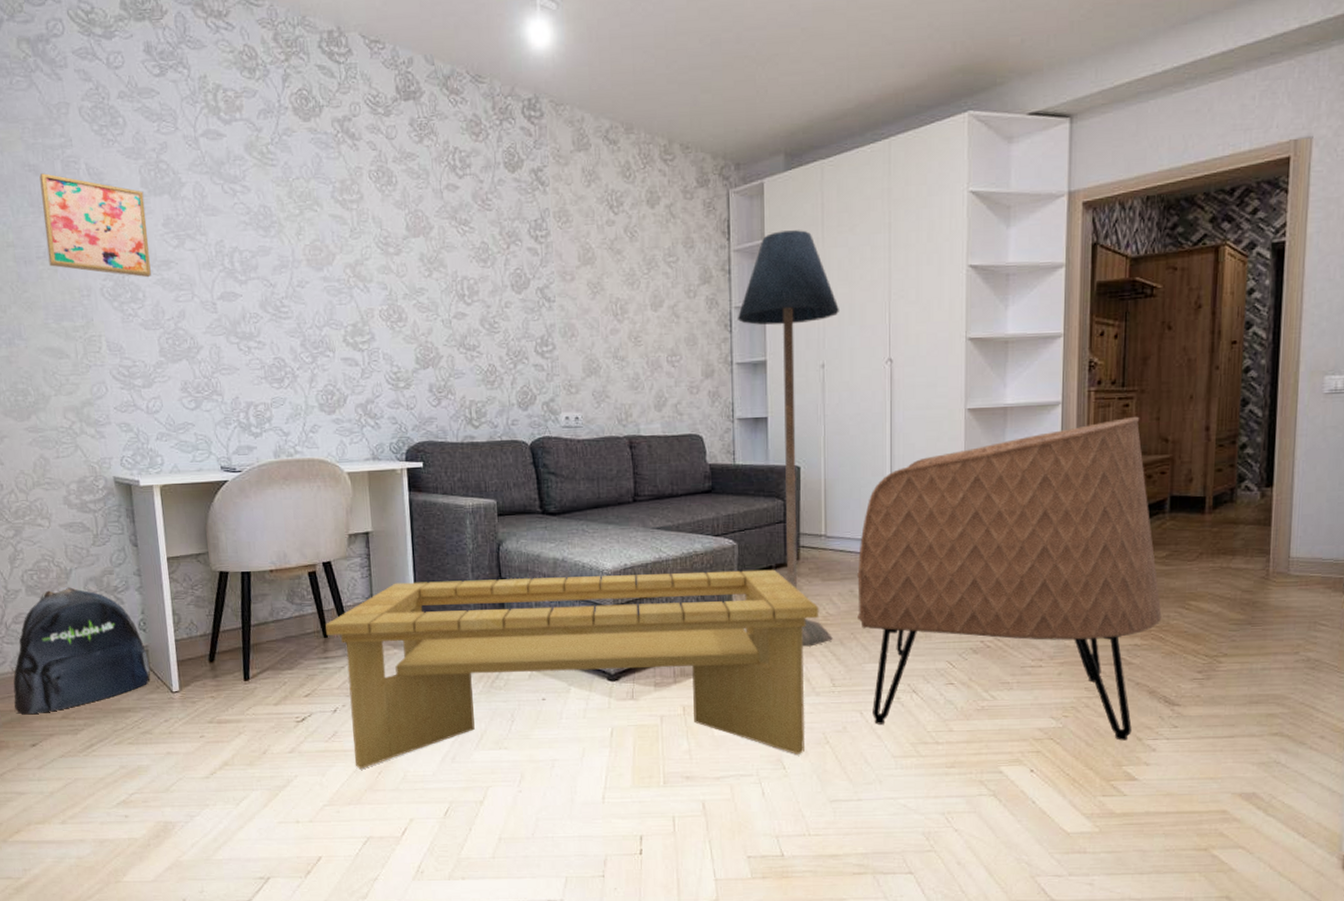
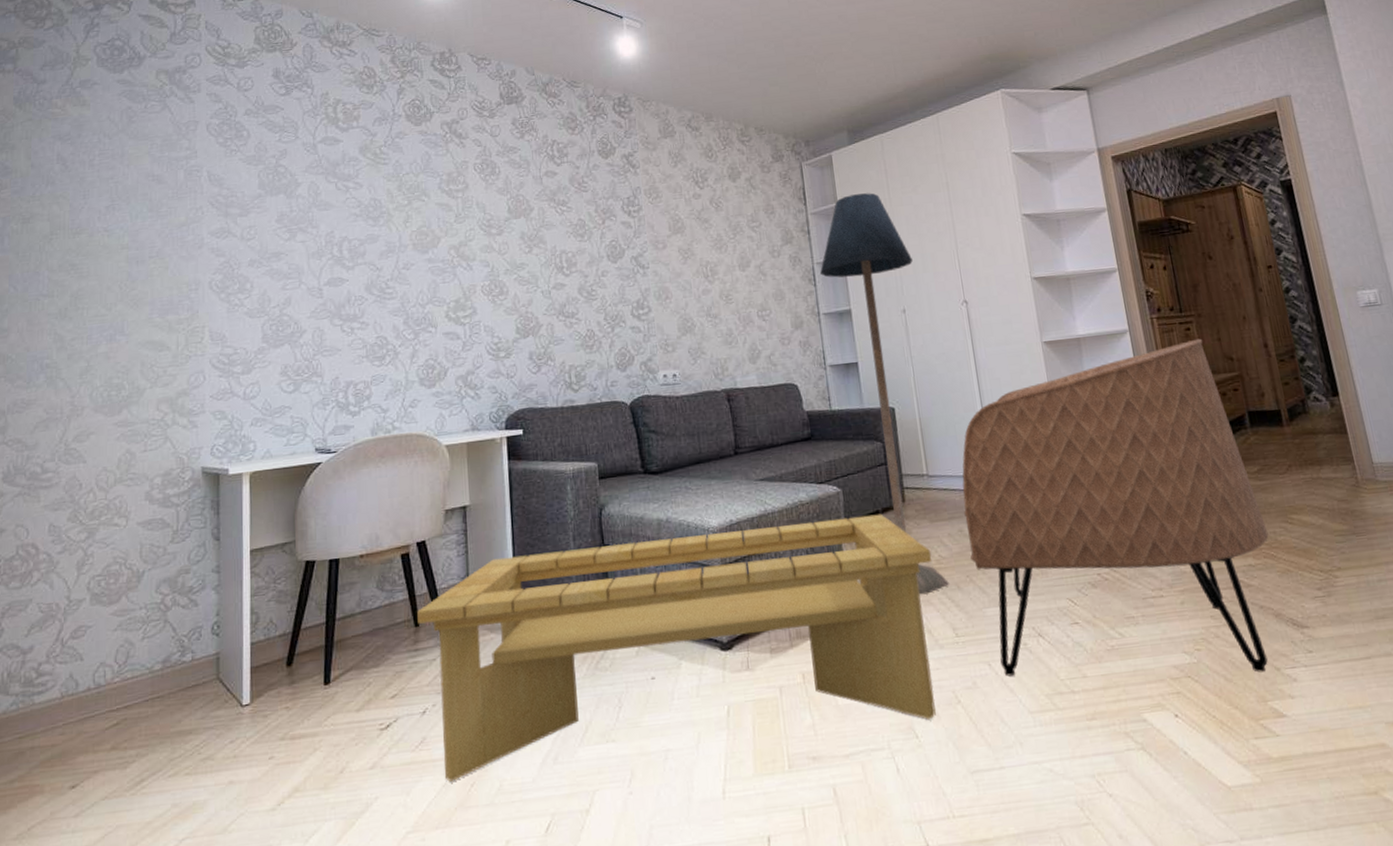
backpack: present [13,587,151,714] -> none [56,591,220,748]
wall art: present [39,173,151,278] -> none [161,181,261,270]

